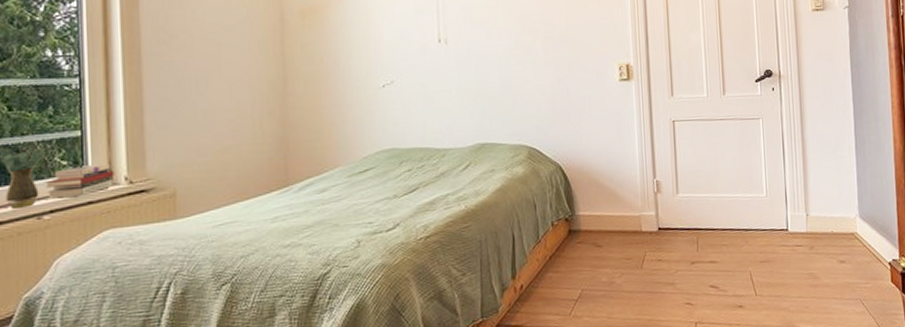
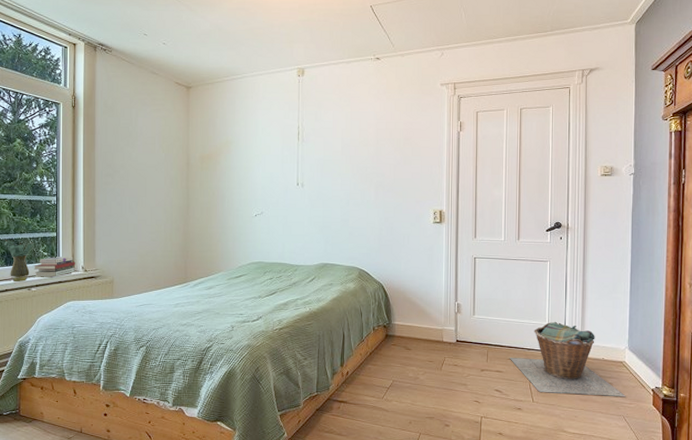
laundry basket: none [725,191,861,283] -> present [510,321,626,397]

